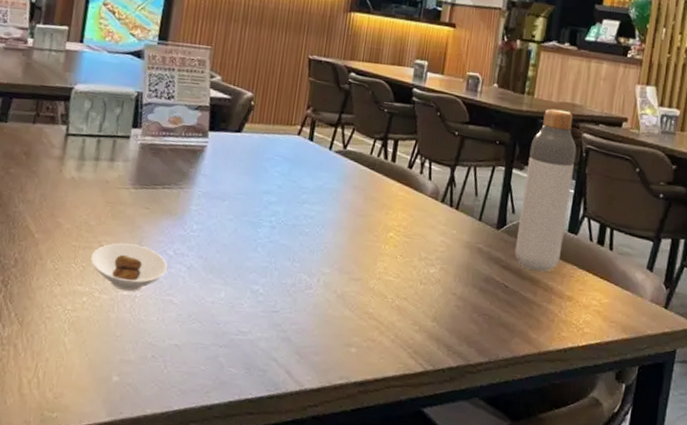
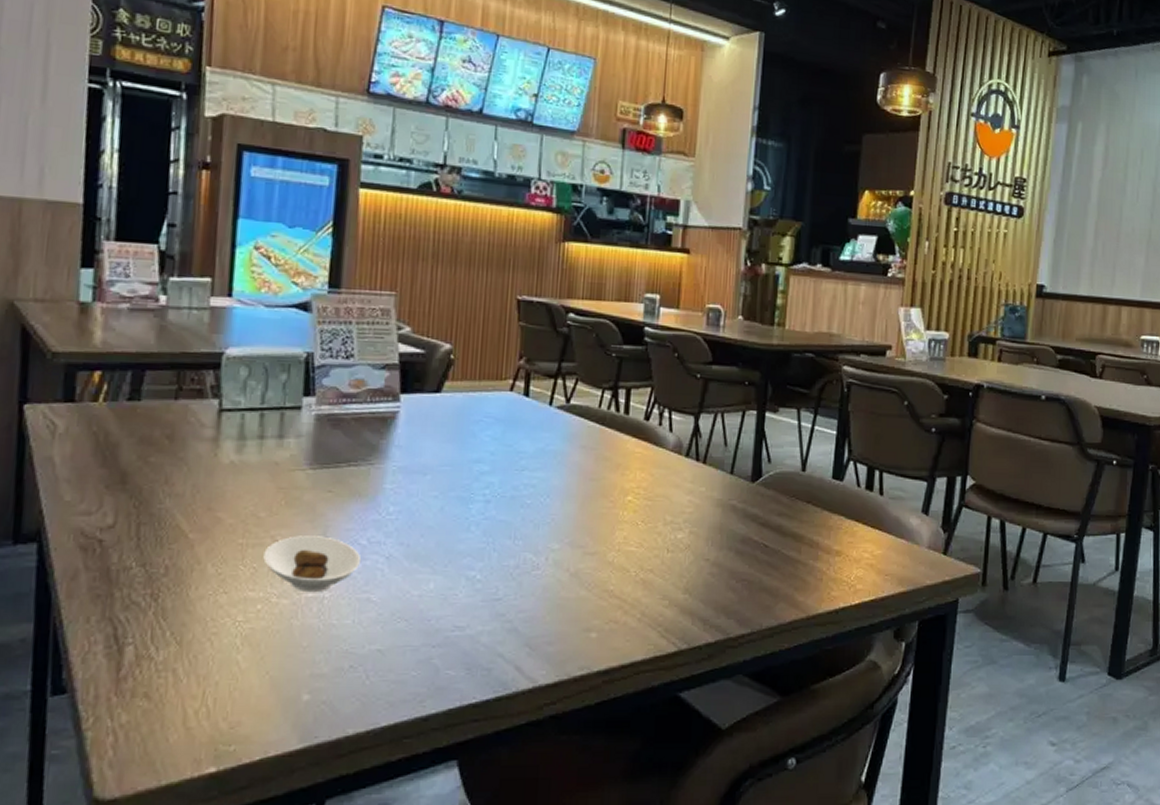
bottle: present [514,108,577,272] -> none [773,340,837,526]

